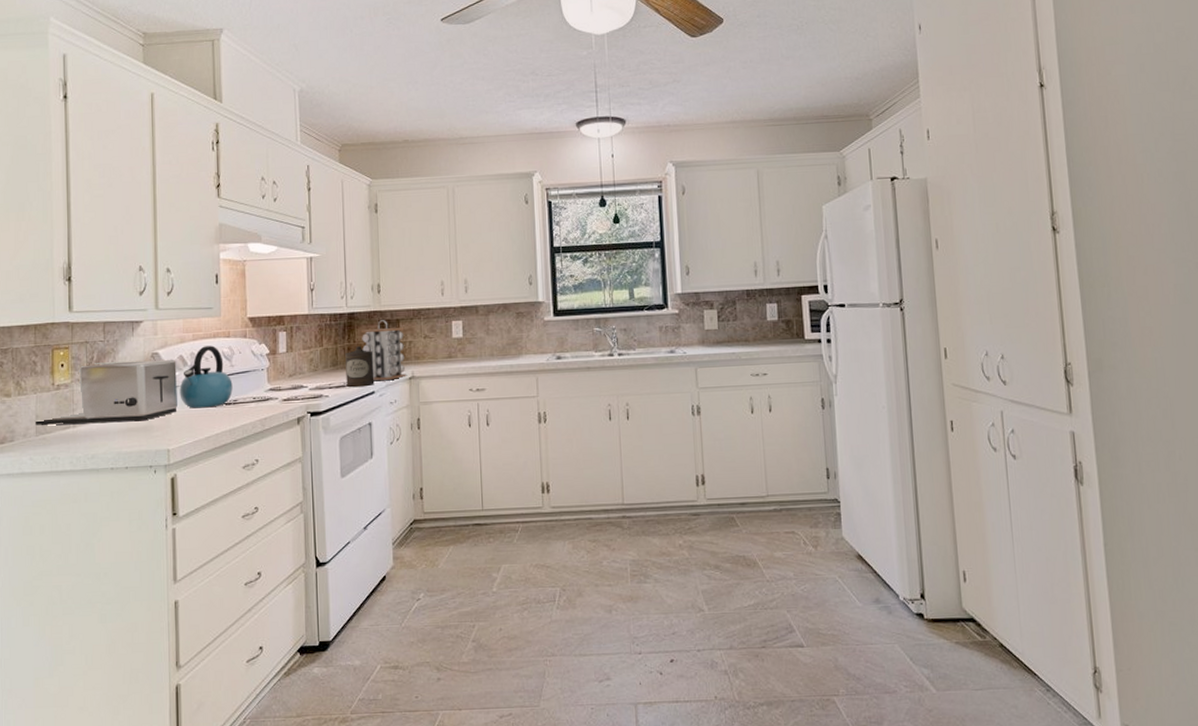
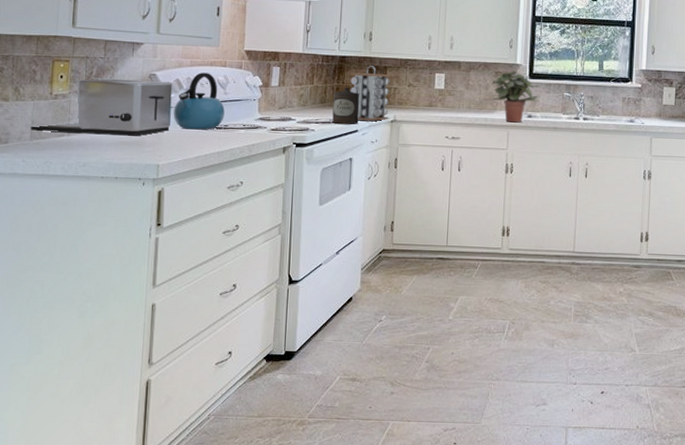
potted plant: none [513,309,567,367] -> present [491,70,540,123]

